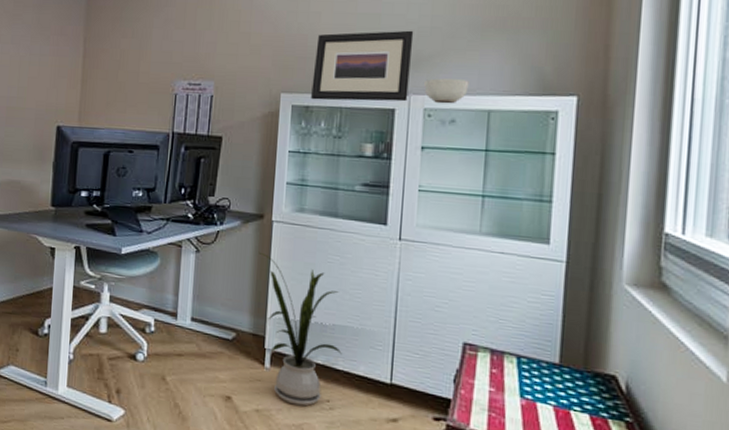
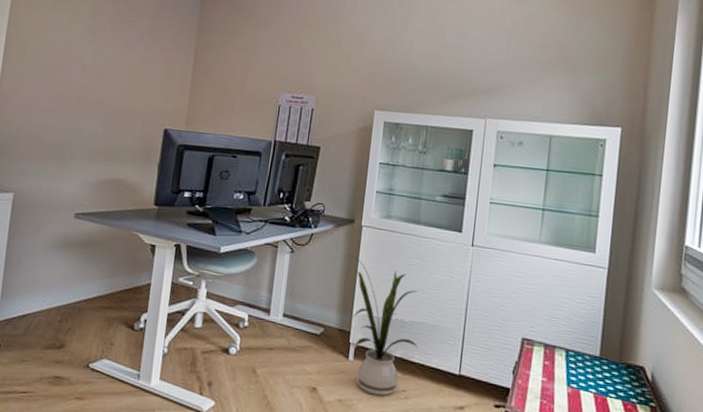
picture frame: present [311,30,414,102] -> none [401,60,492,124]
bowl: present [424,78,469,104] -> none [498,105,535,129]

